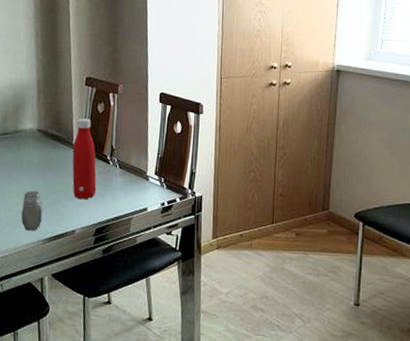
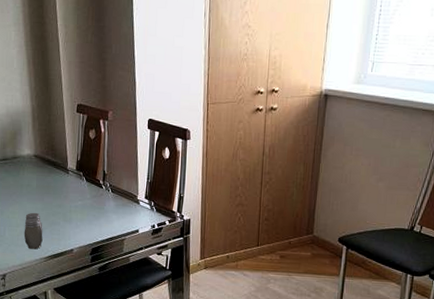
bottle: present [72,118,97,200] -> none [67,144,91,222]

